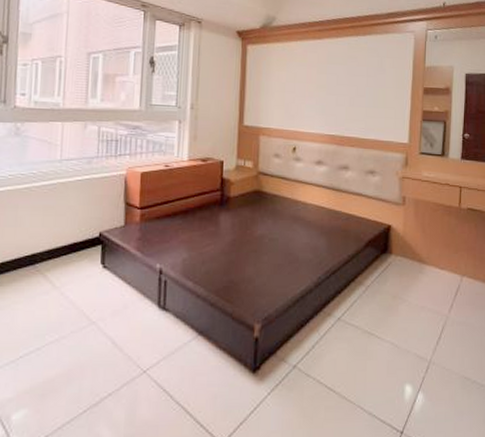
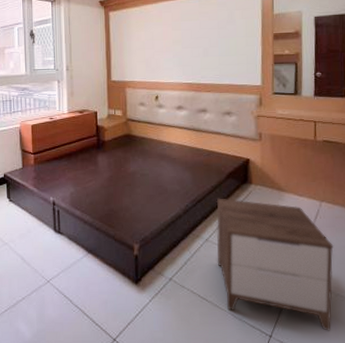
nightstand: none [348,269,472,424] -> present [216,198,334,331]

